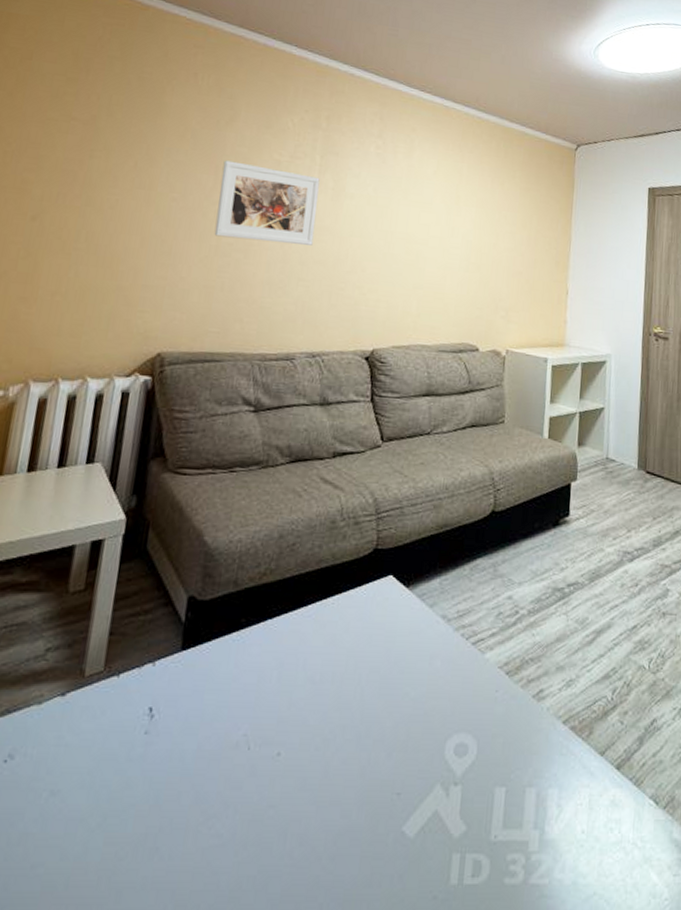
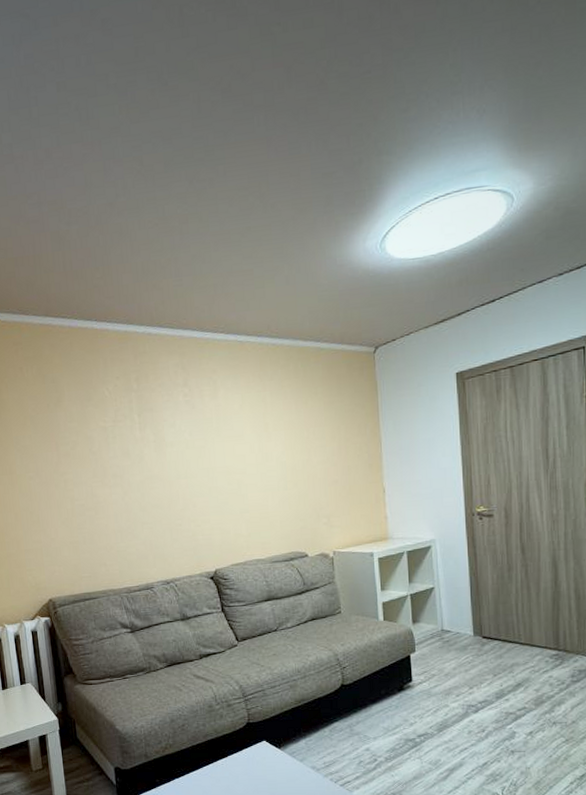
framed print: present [214,160,320,246] -> none [61,434,148,501]

